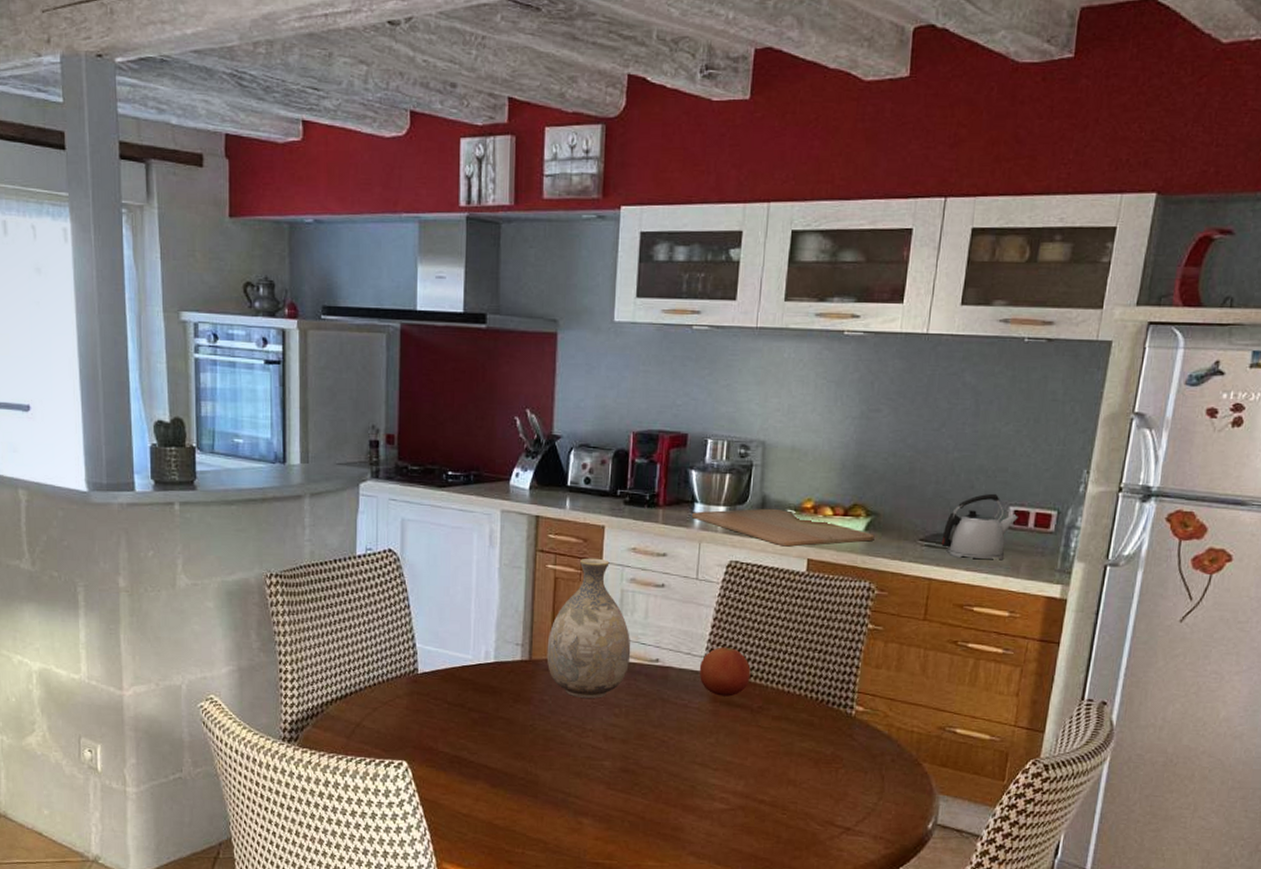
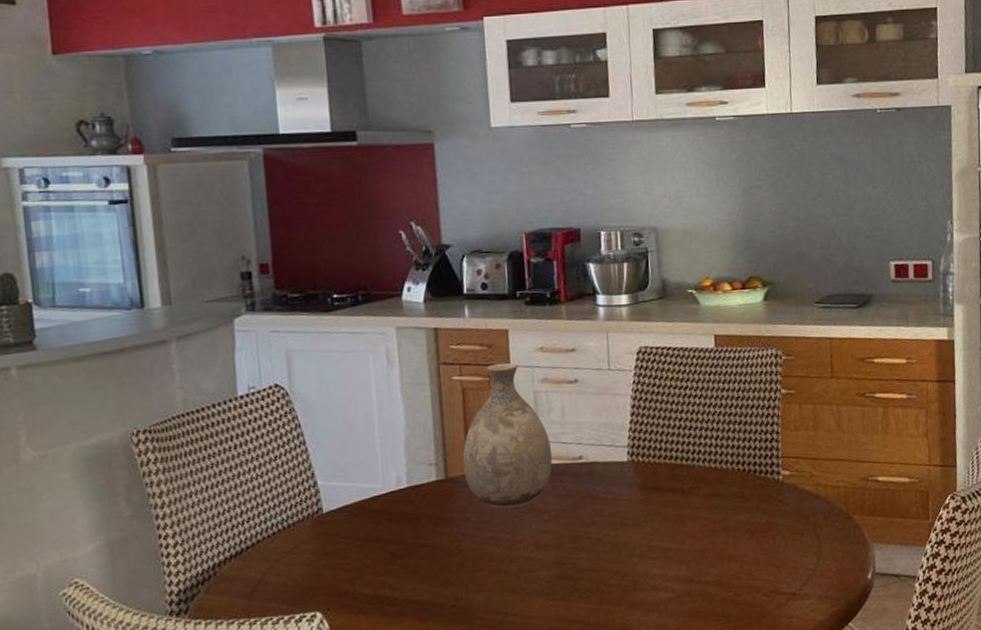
chopping board: present [691,508,875,547] -> none [594,290,774,326]
fruit: present [699,647,751,697] -> none [624,432,677,484]
kettle: present [941,493,1018,561] -> none [835,251,899,316]

